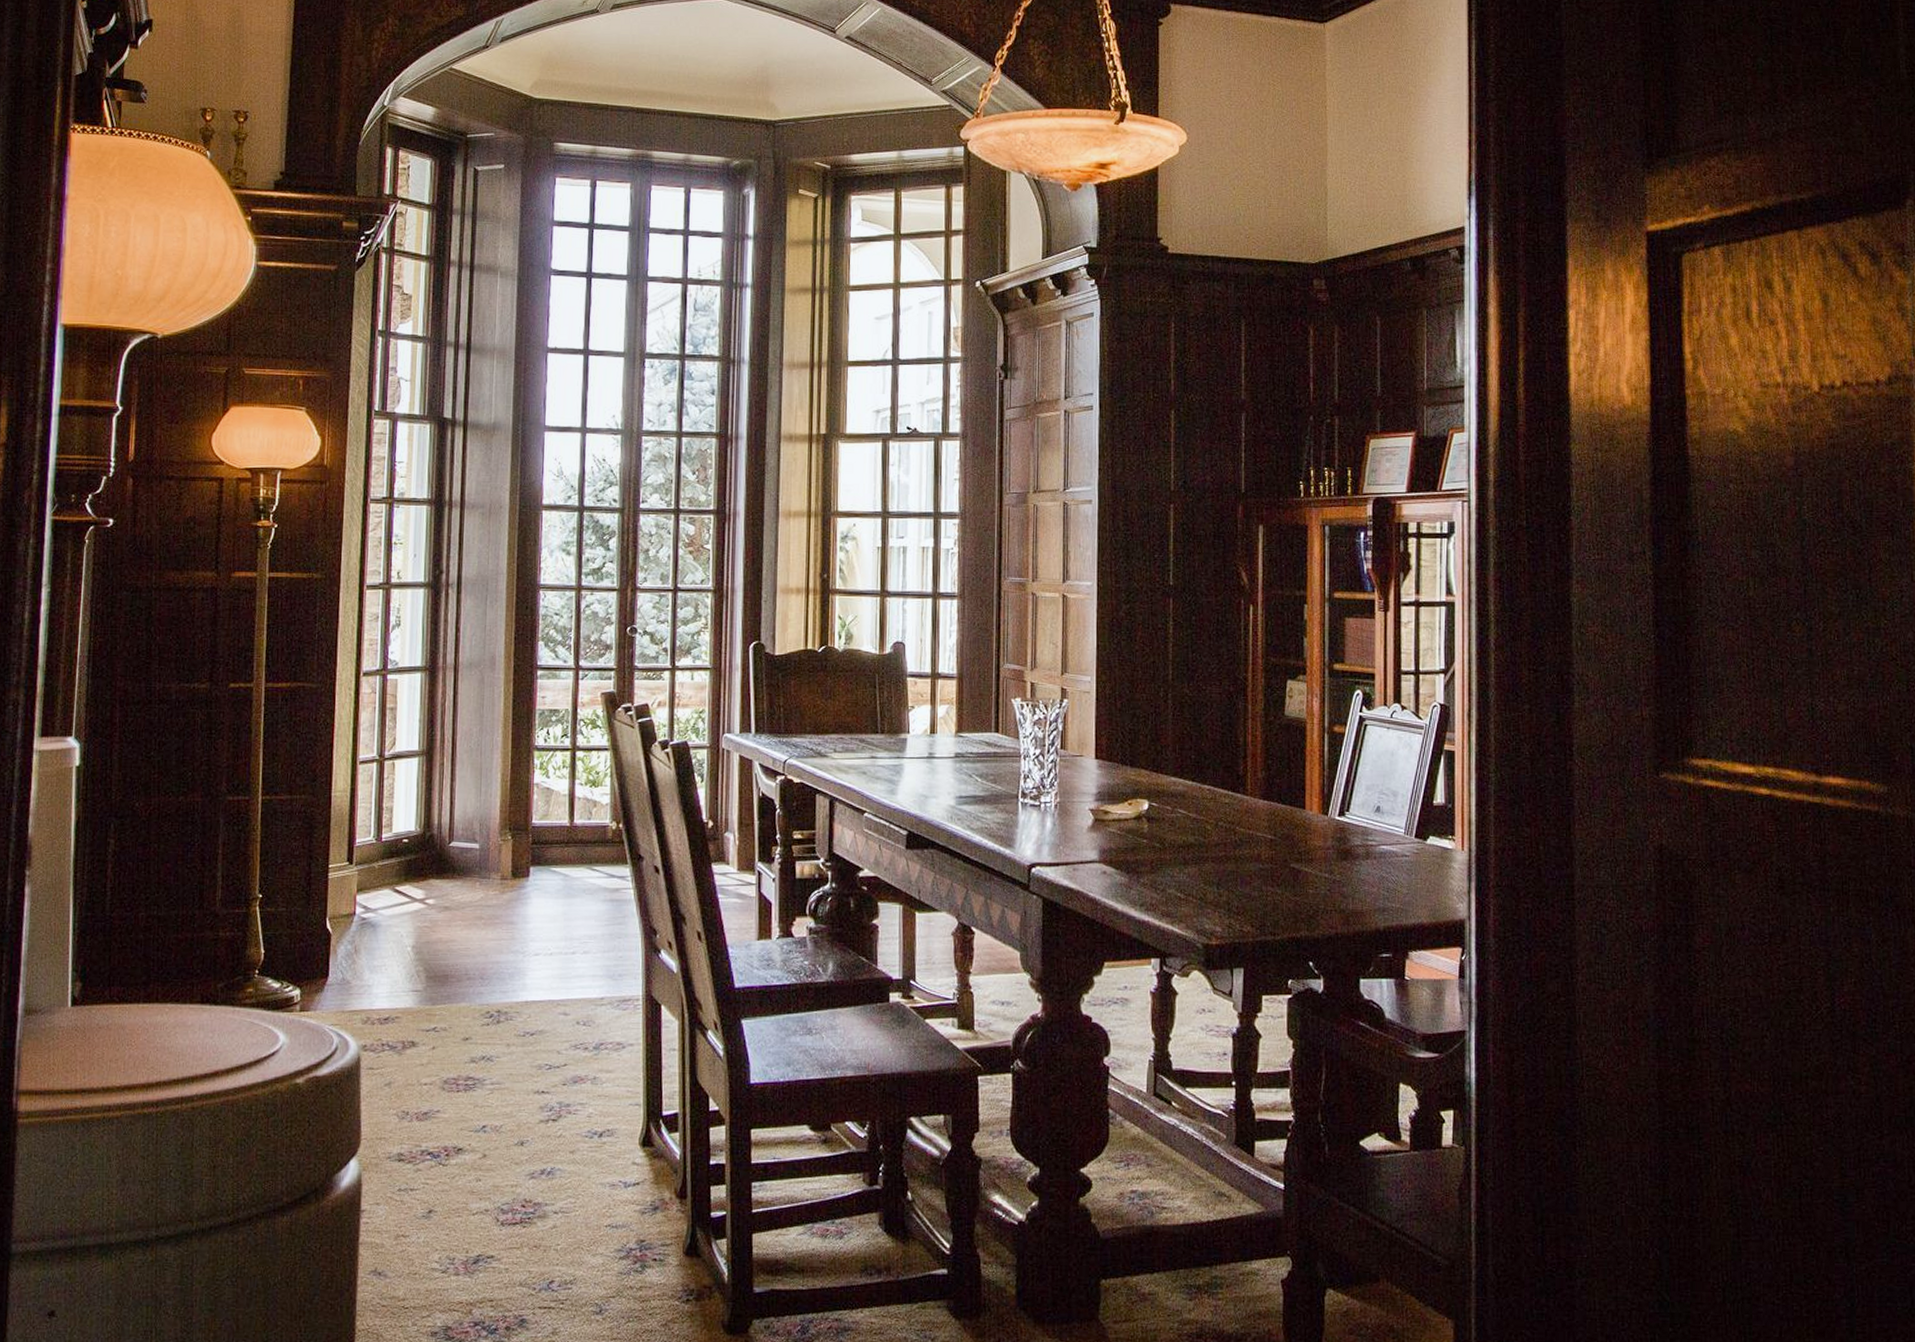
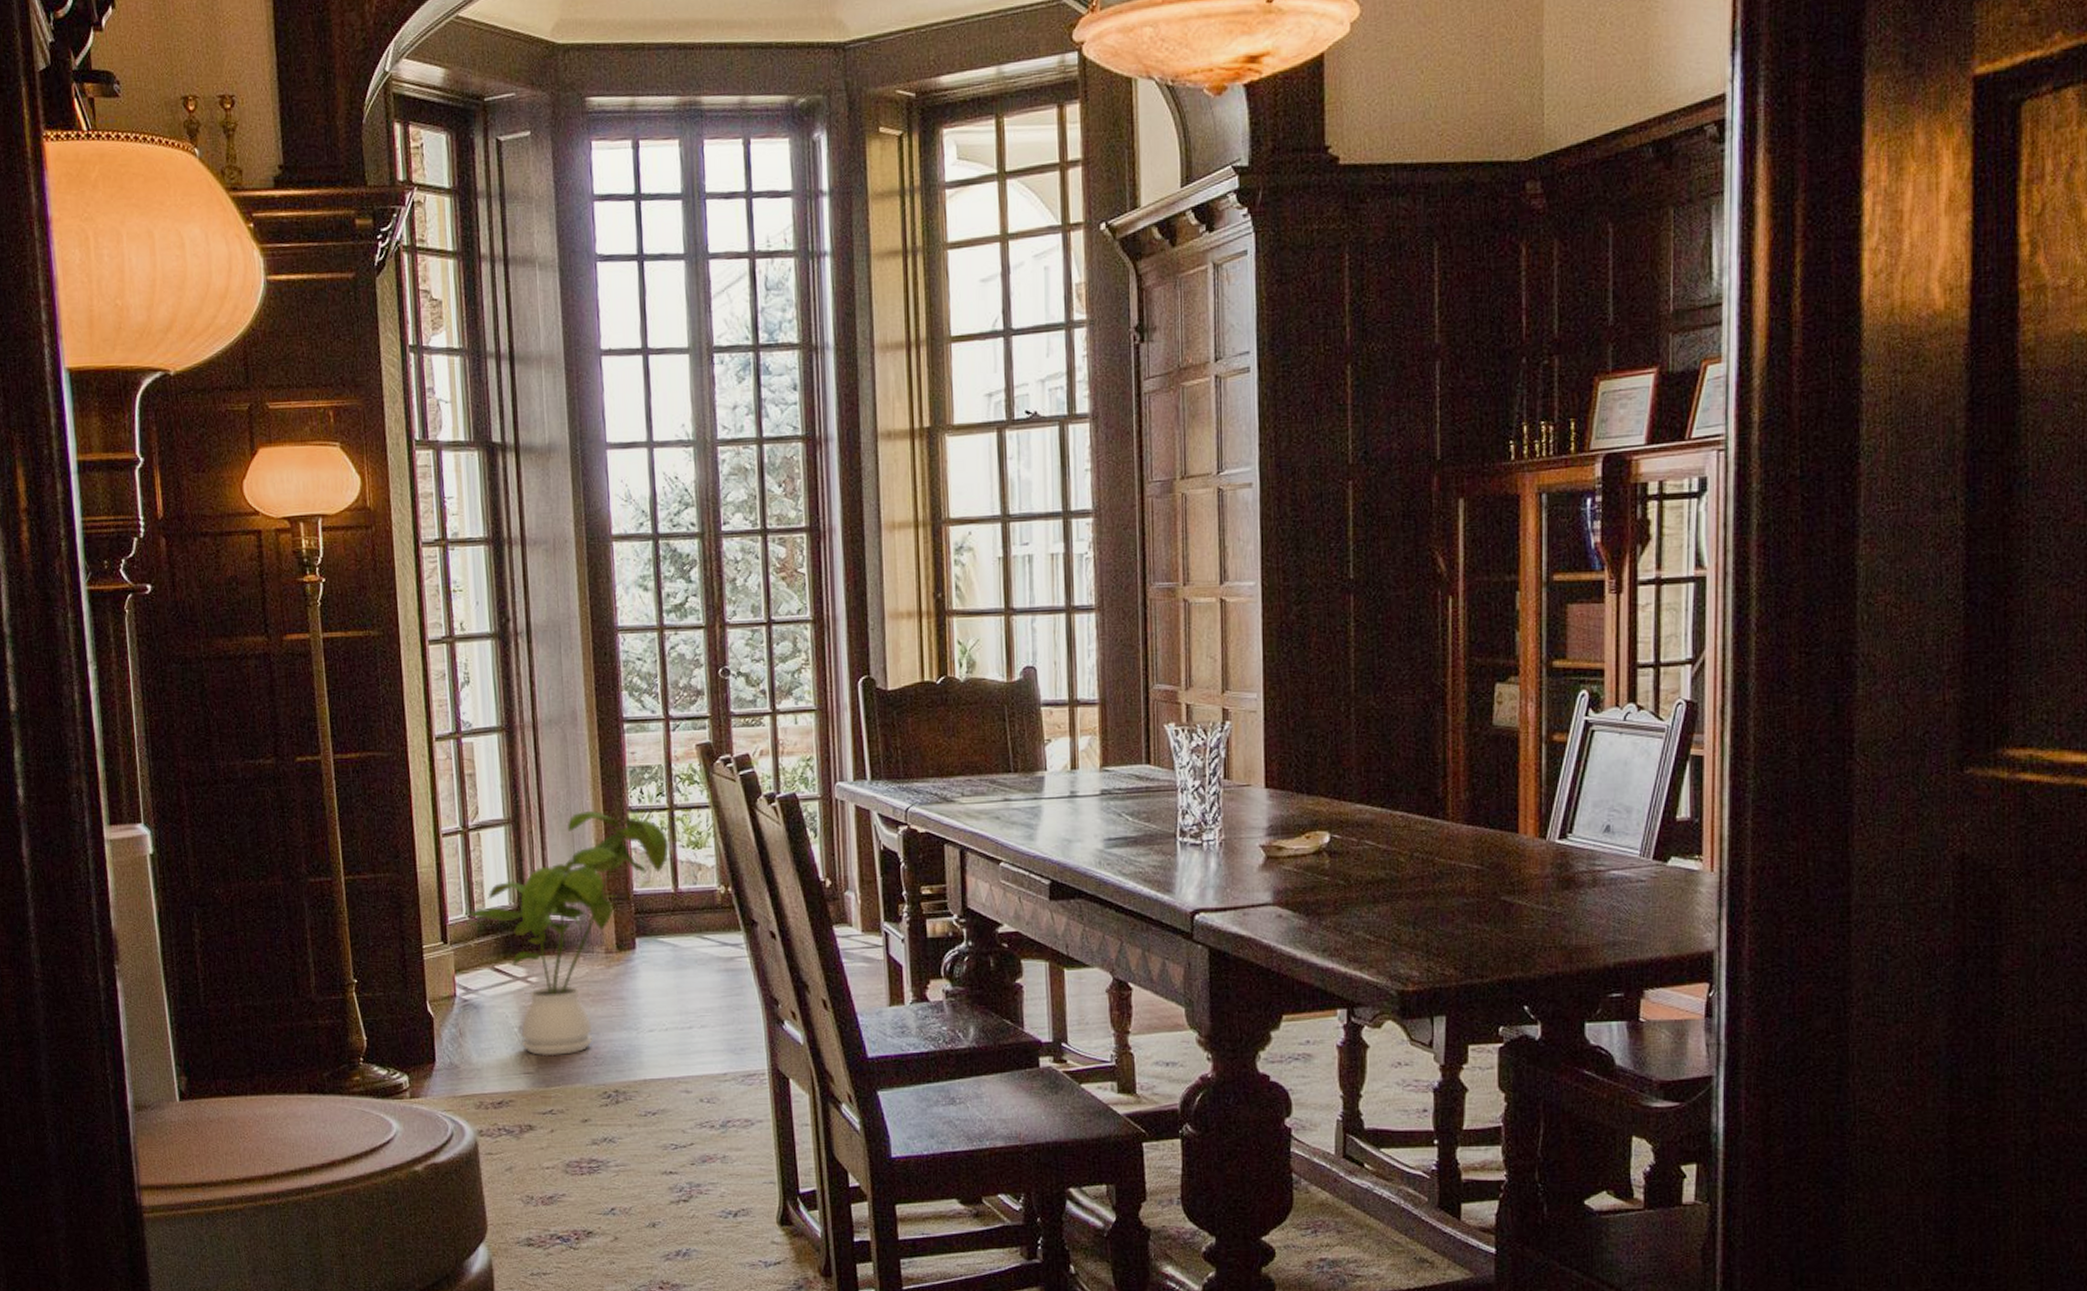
house plant: none [377,747,568,976] -> present [470,810,669,1057]

